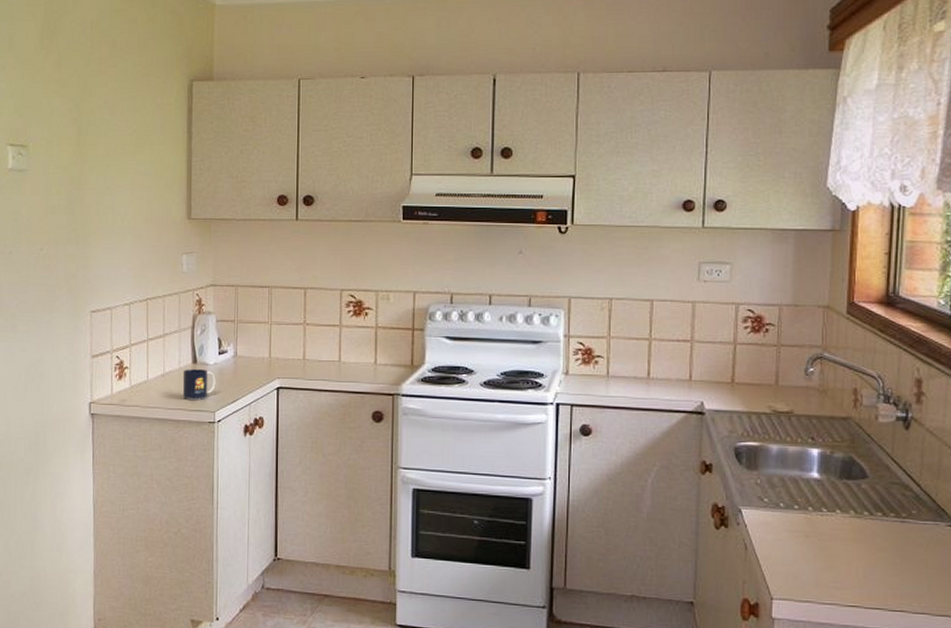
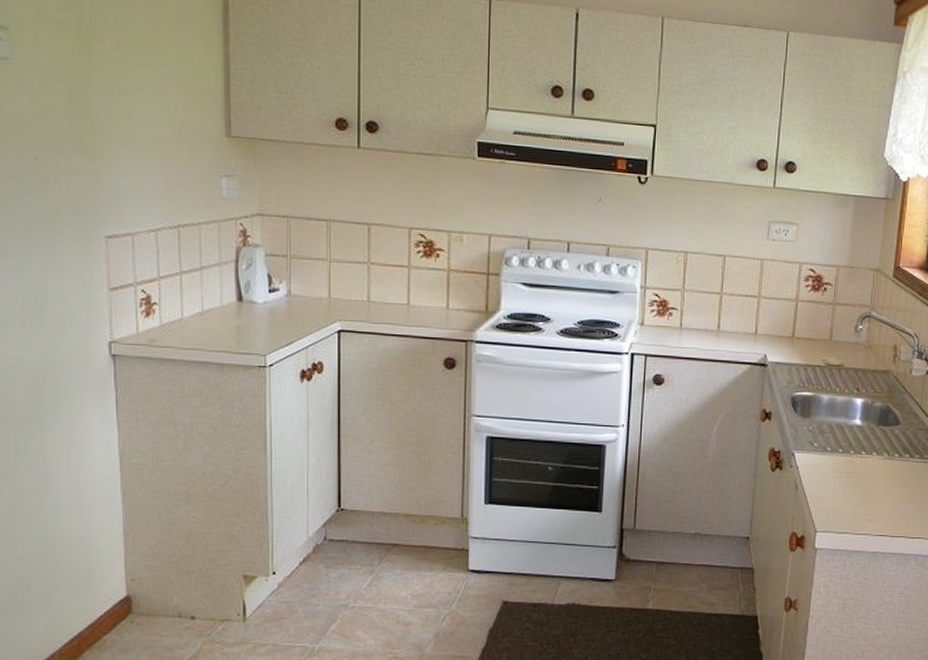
mug: present [182,369,216,400] -> none [226,307,266,342]

